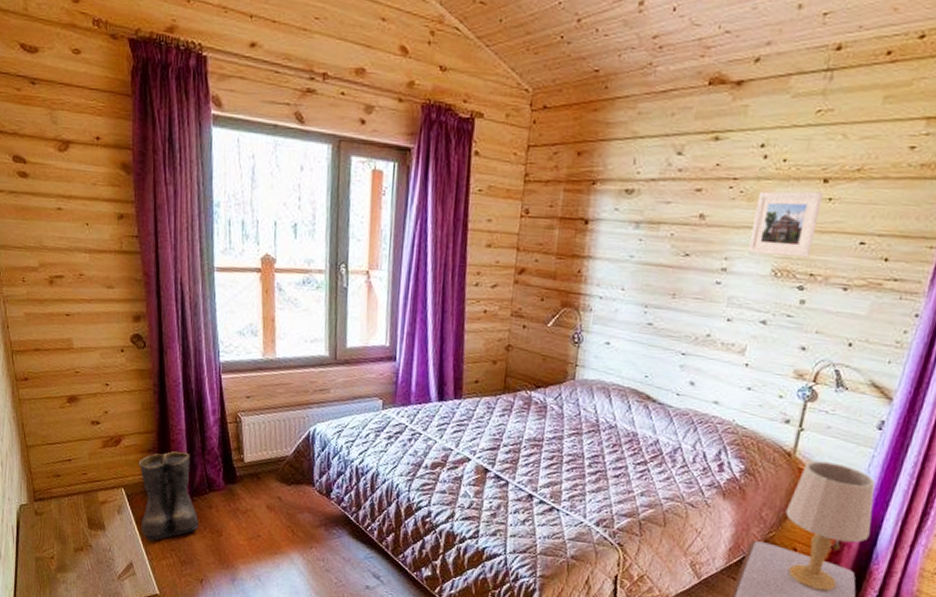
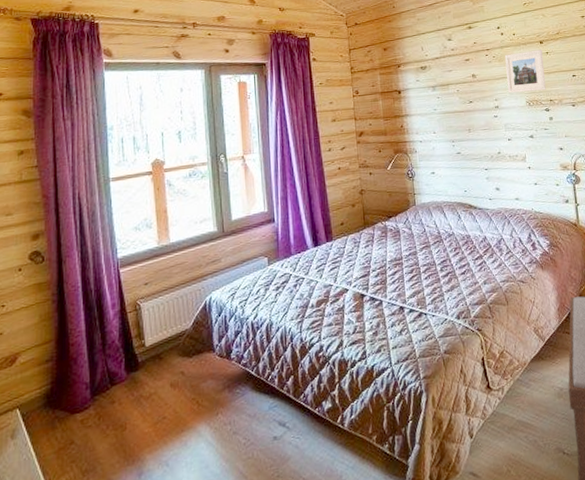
boots: present [138,451,200,541] -> none [35,352,102,459]

